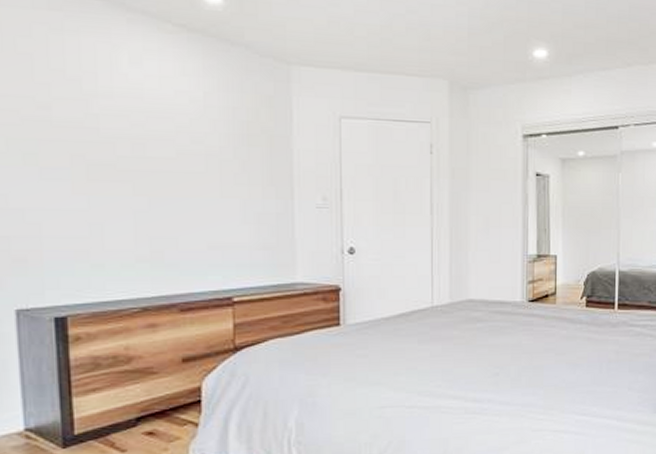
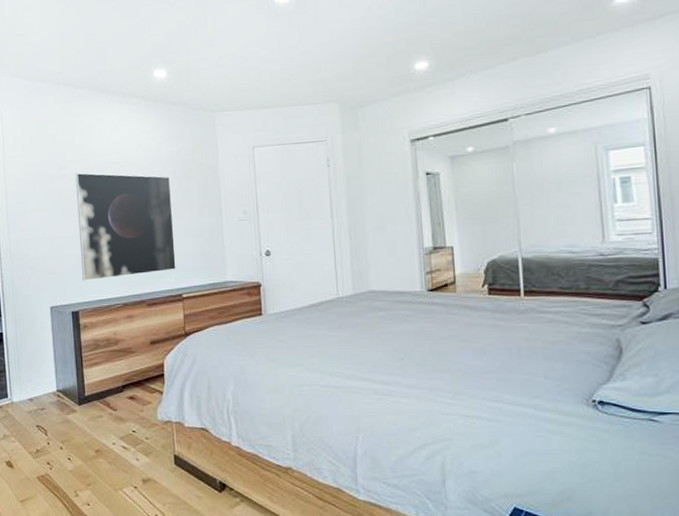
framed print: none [66,117,225,275] -> present [75,172,176,281]

